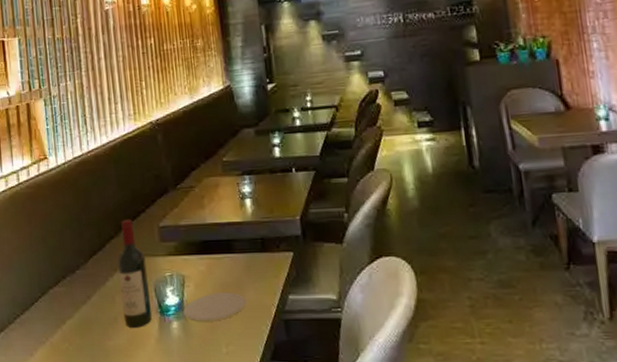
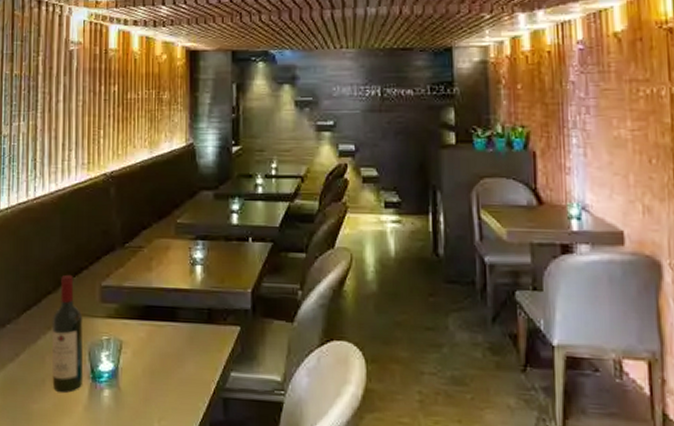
plate: present [183,292,247,322] -> none [117,362,185,393]

